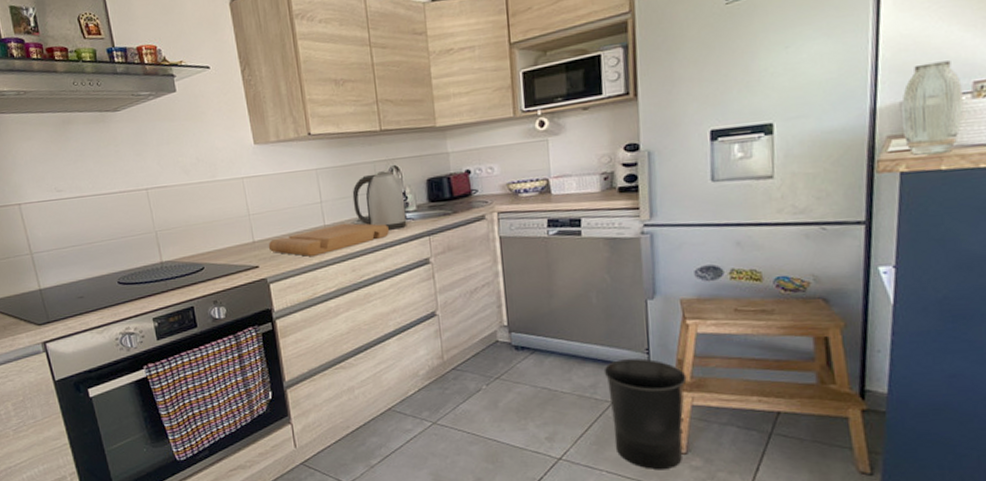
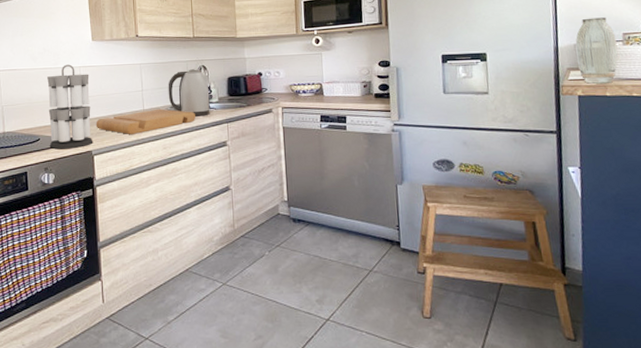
spice rack: none [205,175,268,279] -> present [47,64,93,150]
waste bin: present [603,358,687,469] -> none [363,234,429,331]

